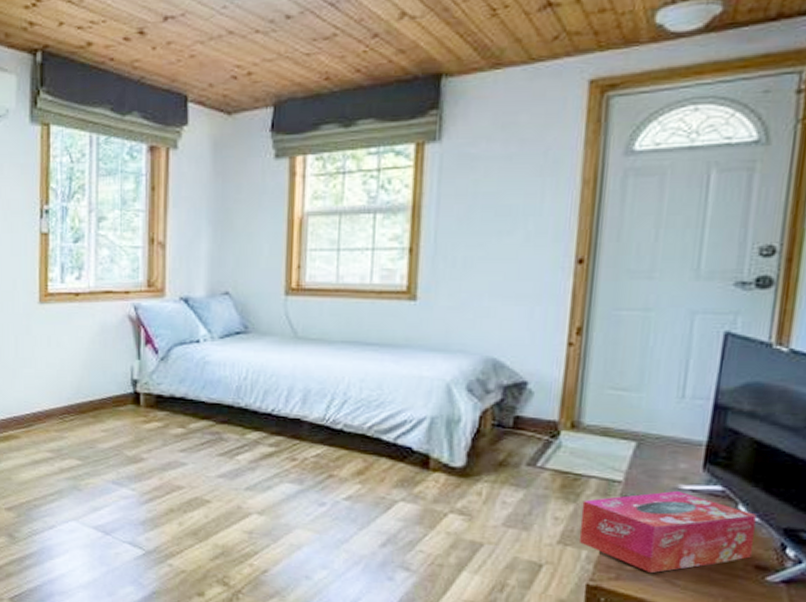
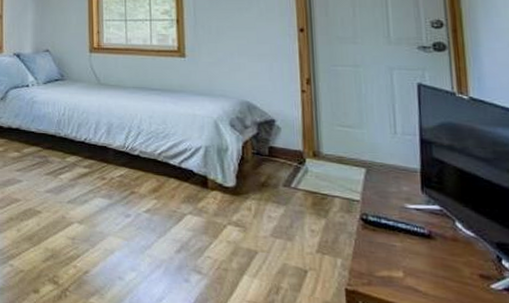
tissue box: present [578,491,756,573] -> none [331,209,476,280]

